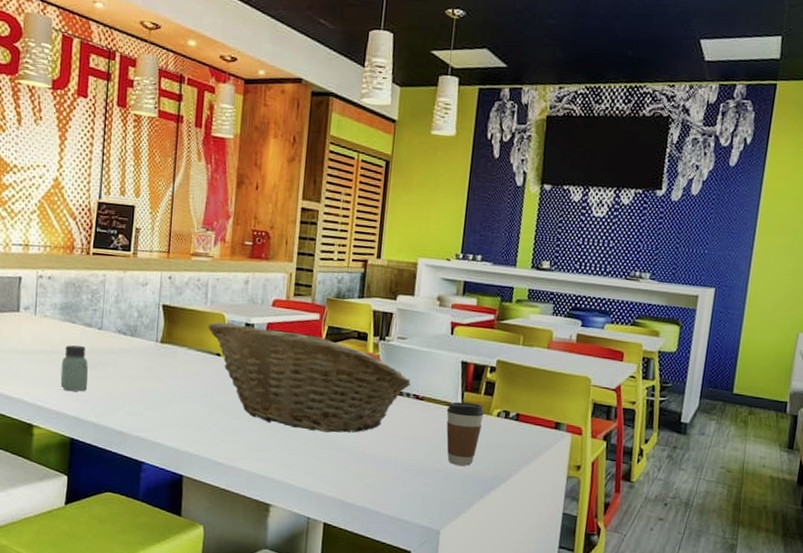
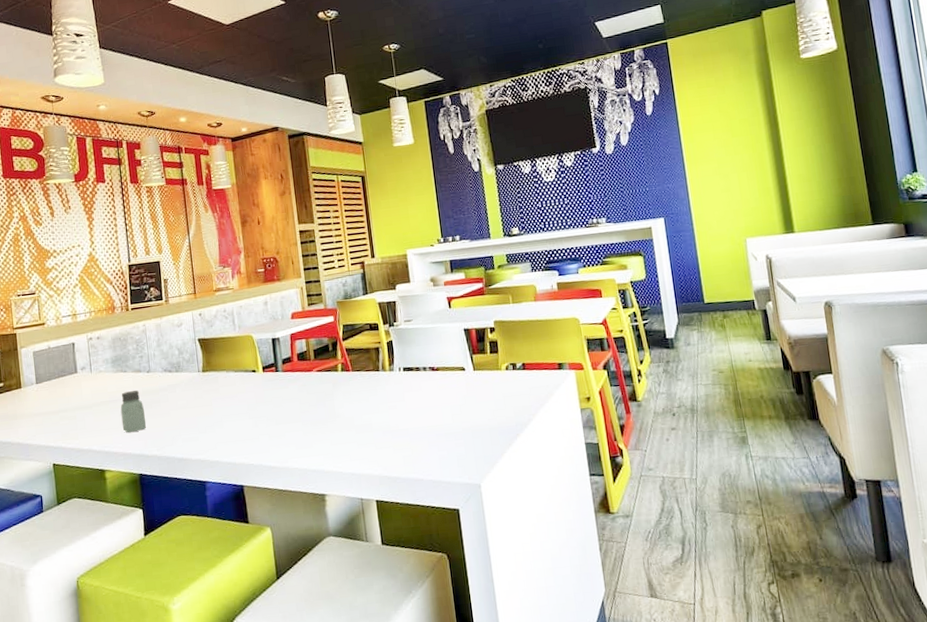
fruit basket: present [207,321,411,433] -> none [240,335,424,421]
coffee cup: present [446,402,484,466] -> none [461,363,496,421]

